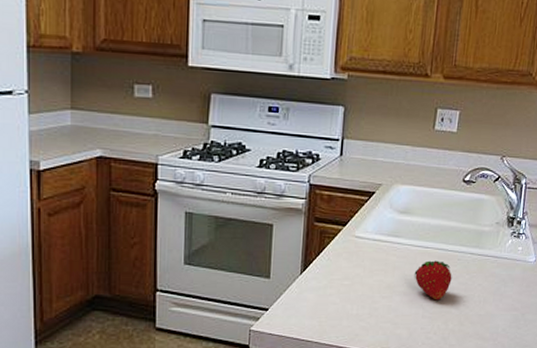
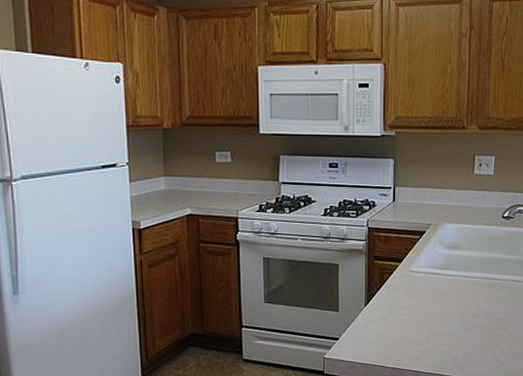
fruit: present [414,260,452,300] -> none [465,288,499,324]

